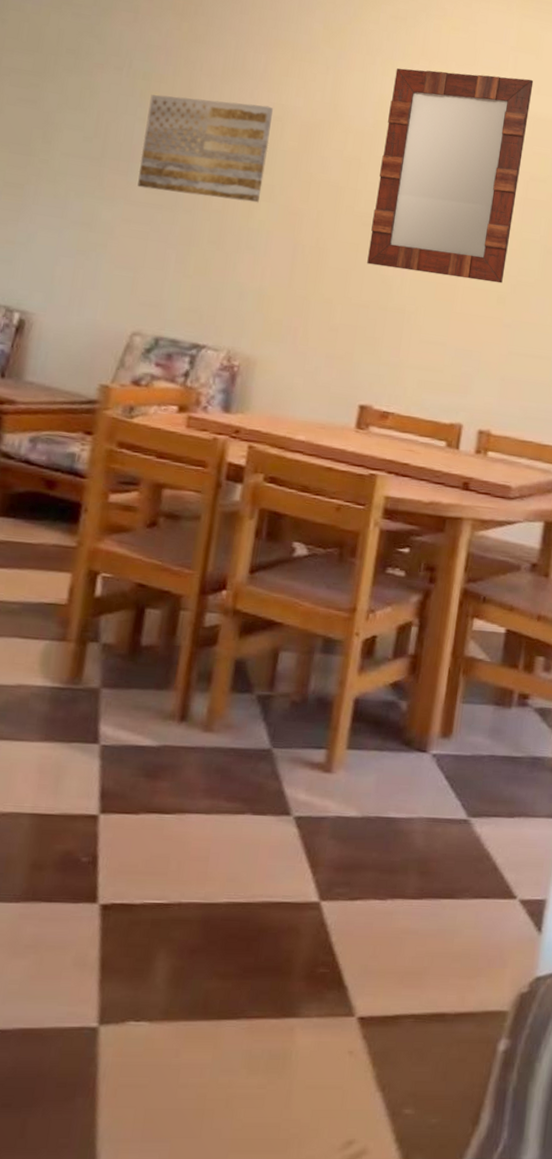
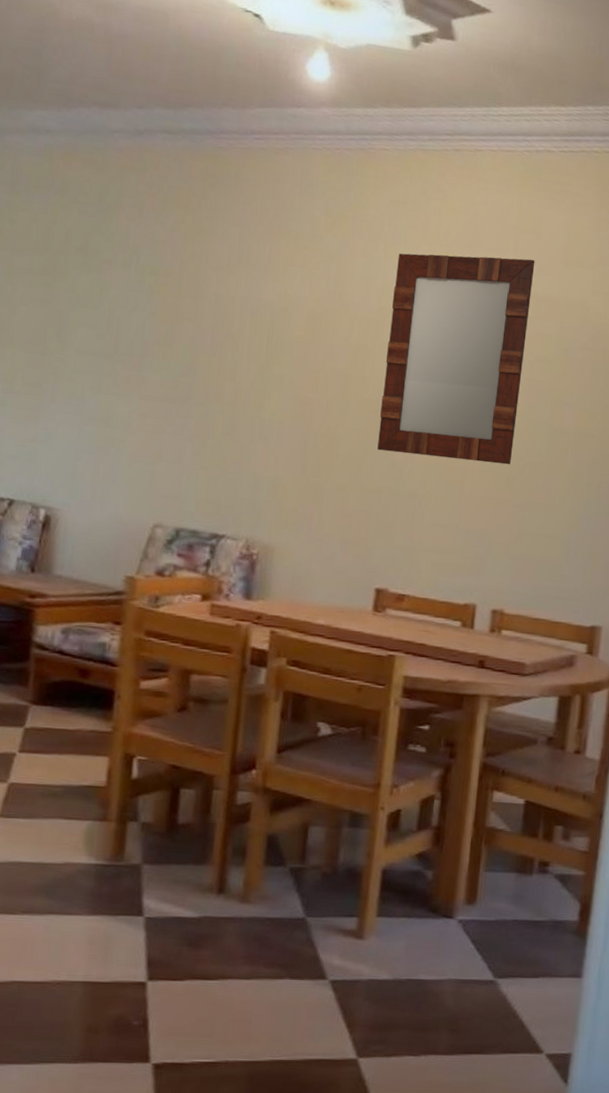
wall art: present [137,94,273,203] -> none [151,289,279,394]

